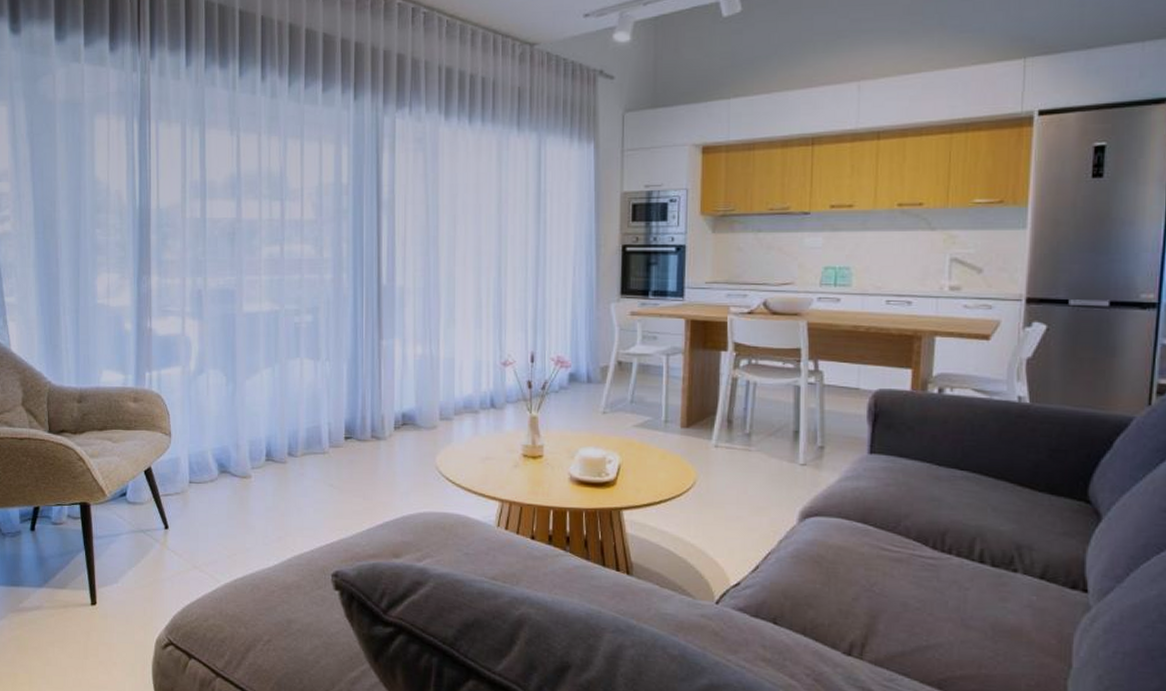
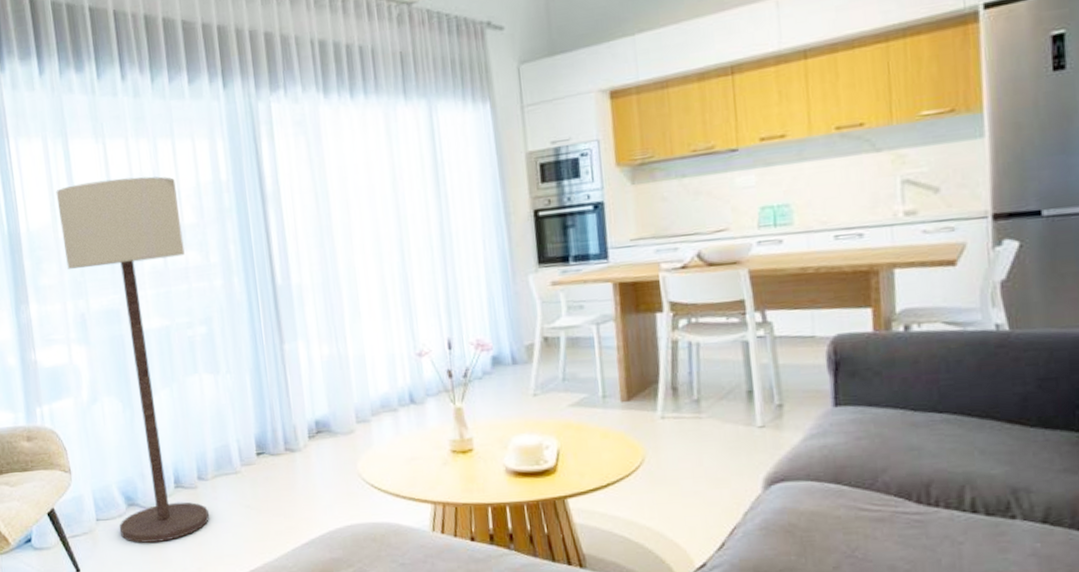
floor lamp: none [188,170,301,509] -> present [56,176,209,543]

